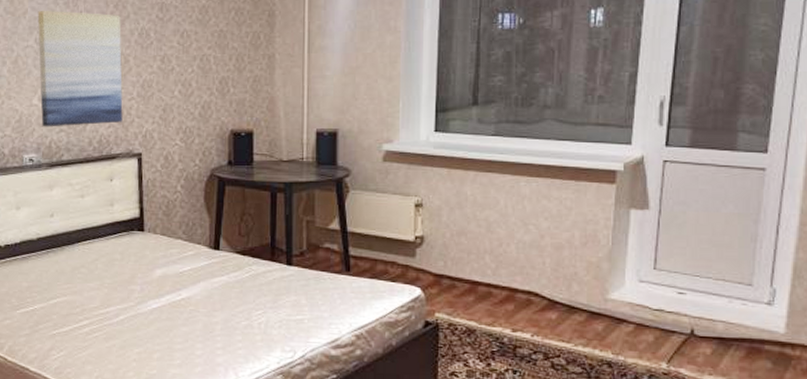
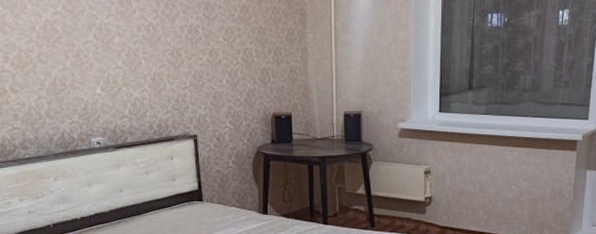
wall art: present [37,11,123,127] -> none [94,9,178,114]

